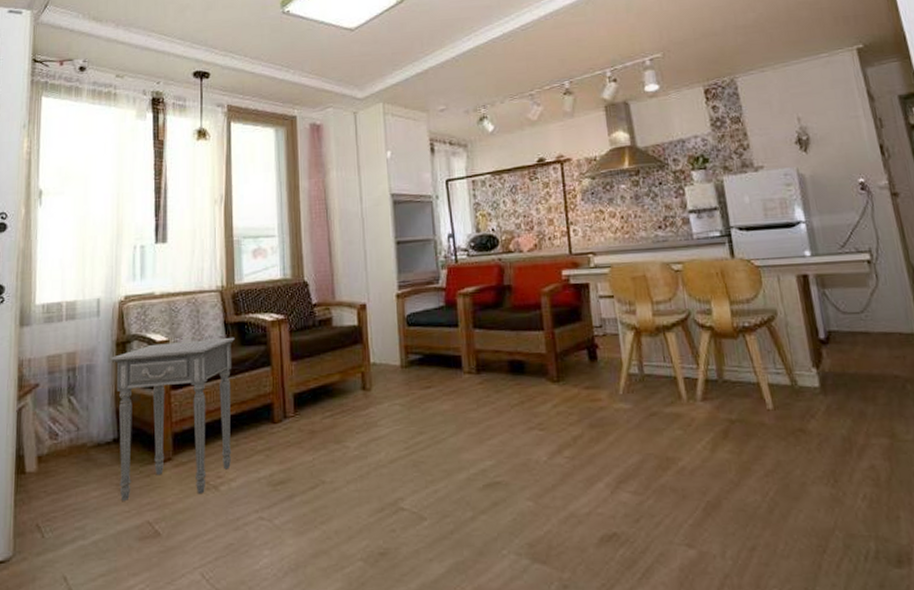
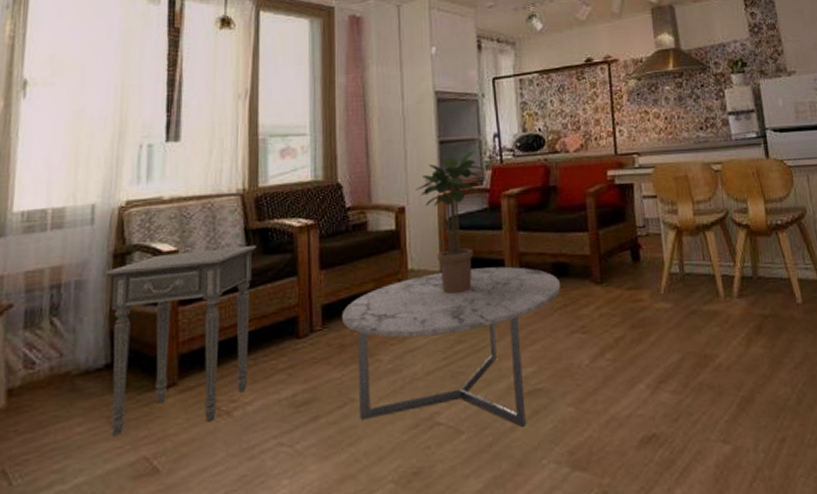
coffee table: none [311,362,518,518] -> present [341,266,561,428]
potted plant: none [375,250,440,388] -> present [416,150,485,295]

